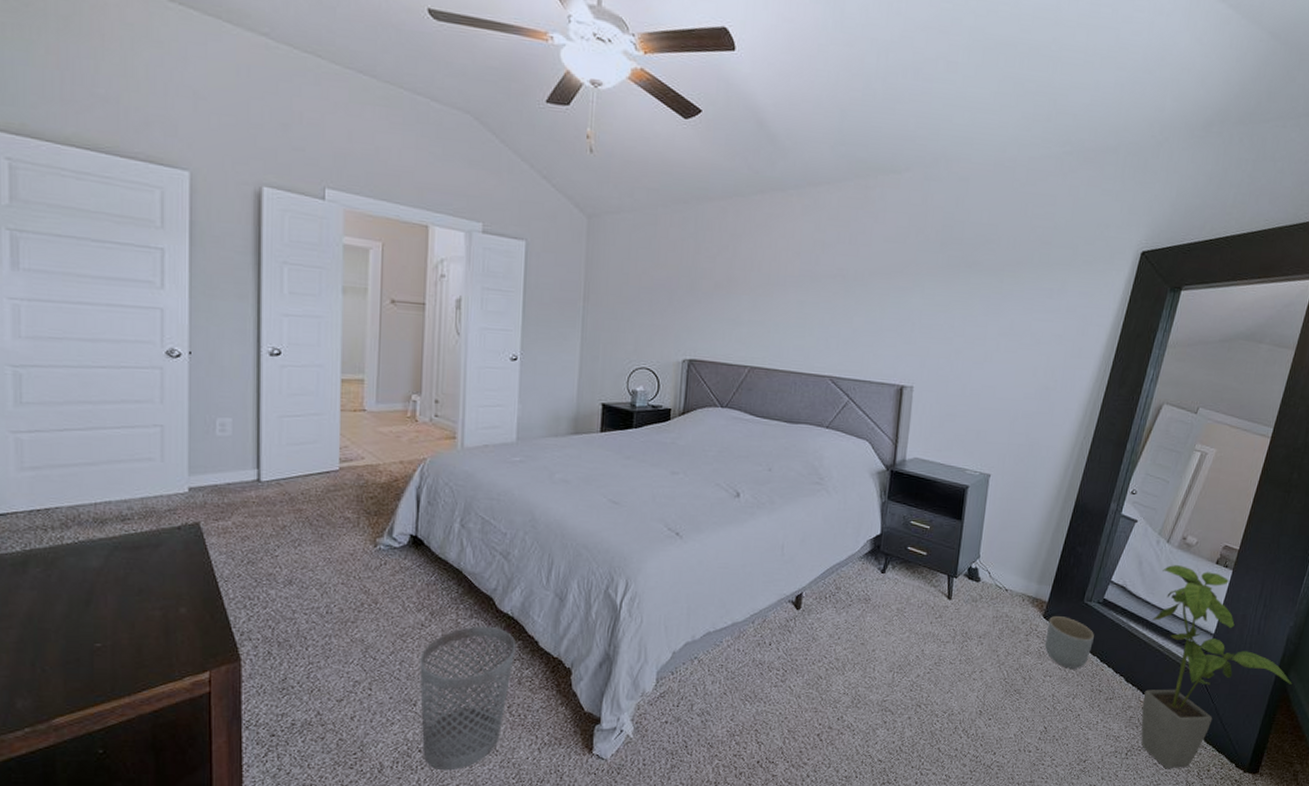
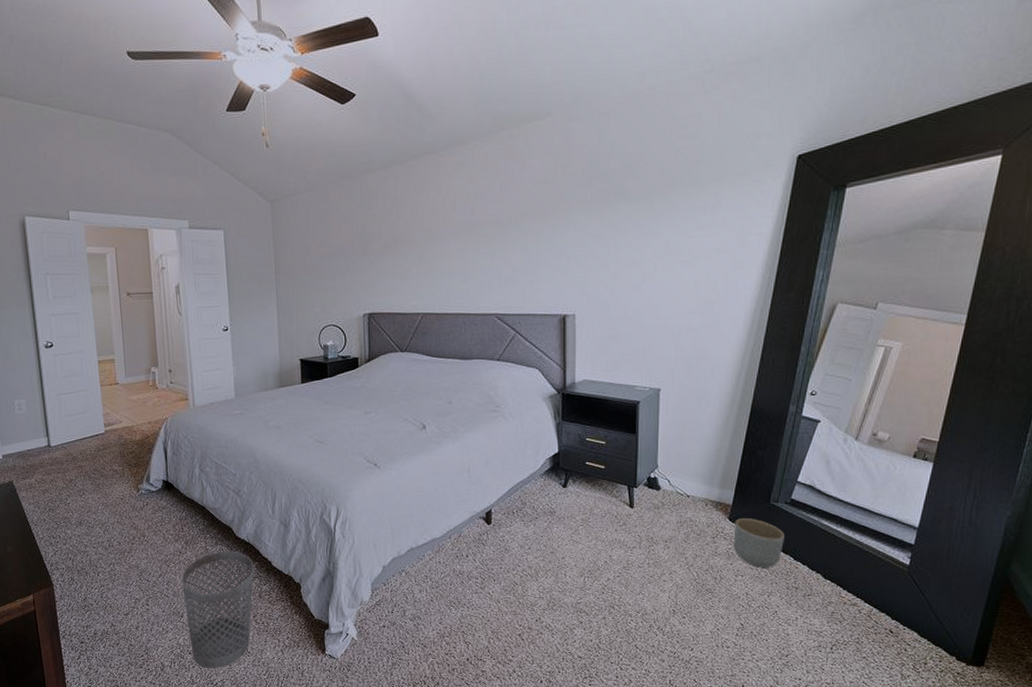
house plant: present [1141,565,1292,768] -> none [844,461,1016,661]

